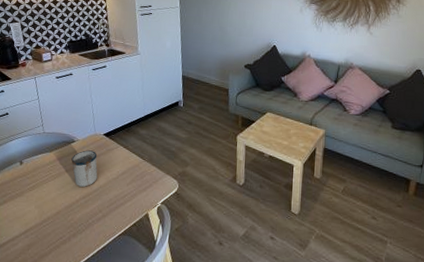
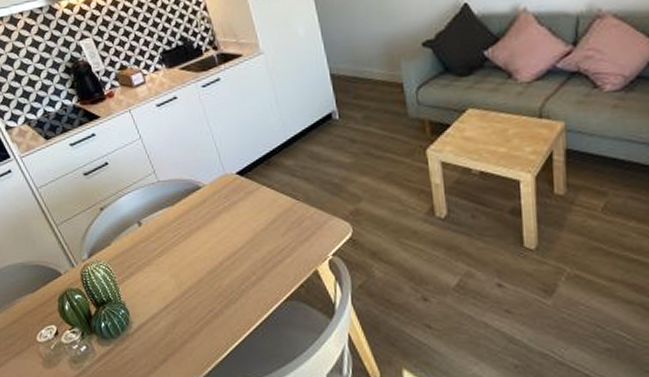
mug: present [71,150,98,187] -> none [201,196,241,245]

